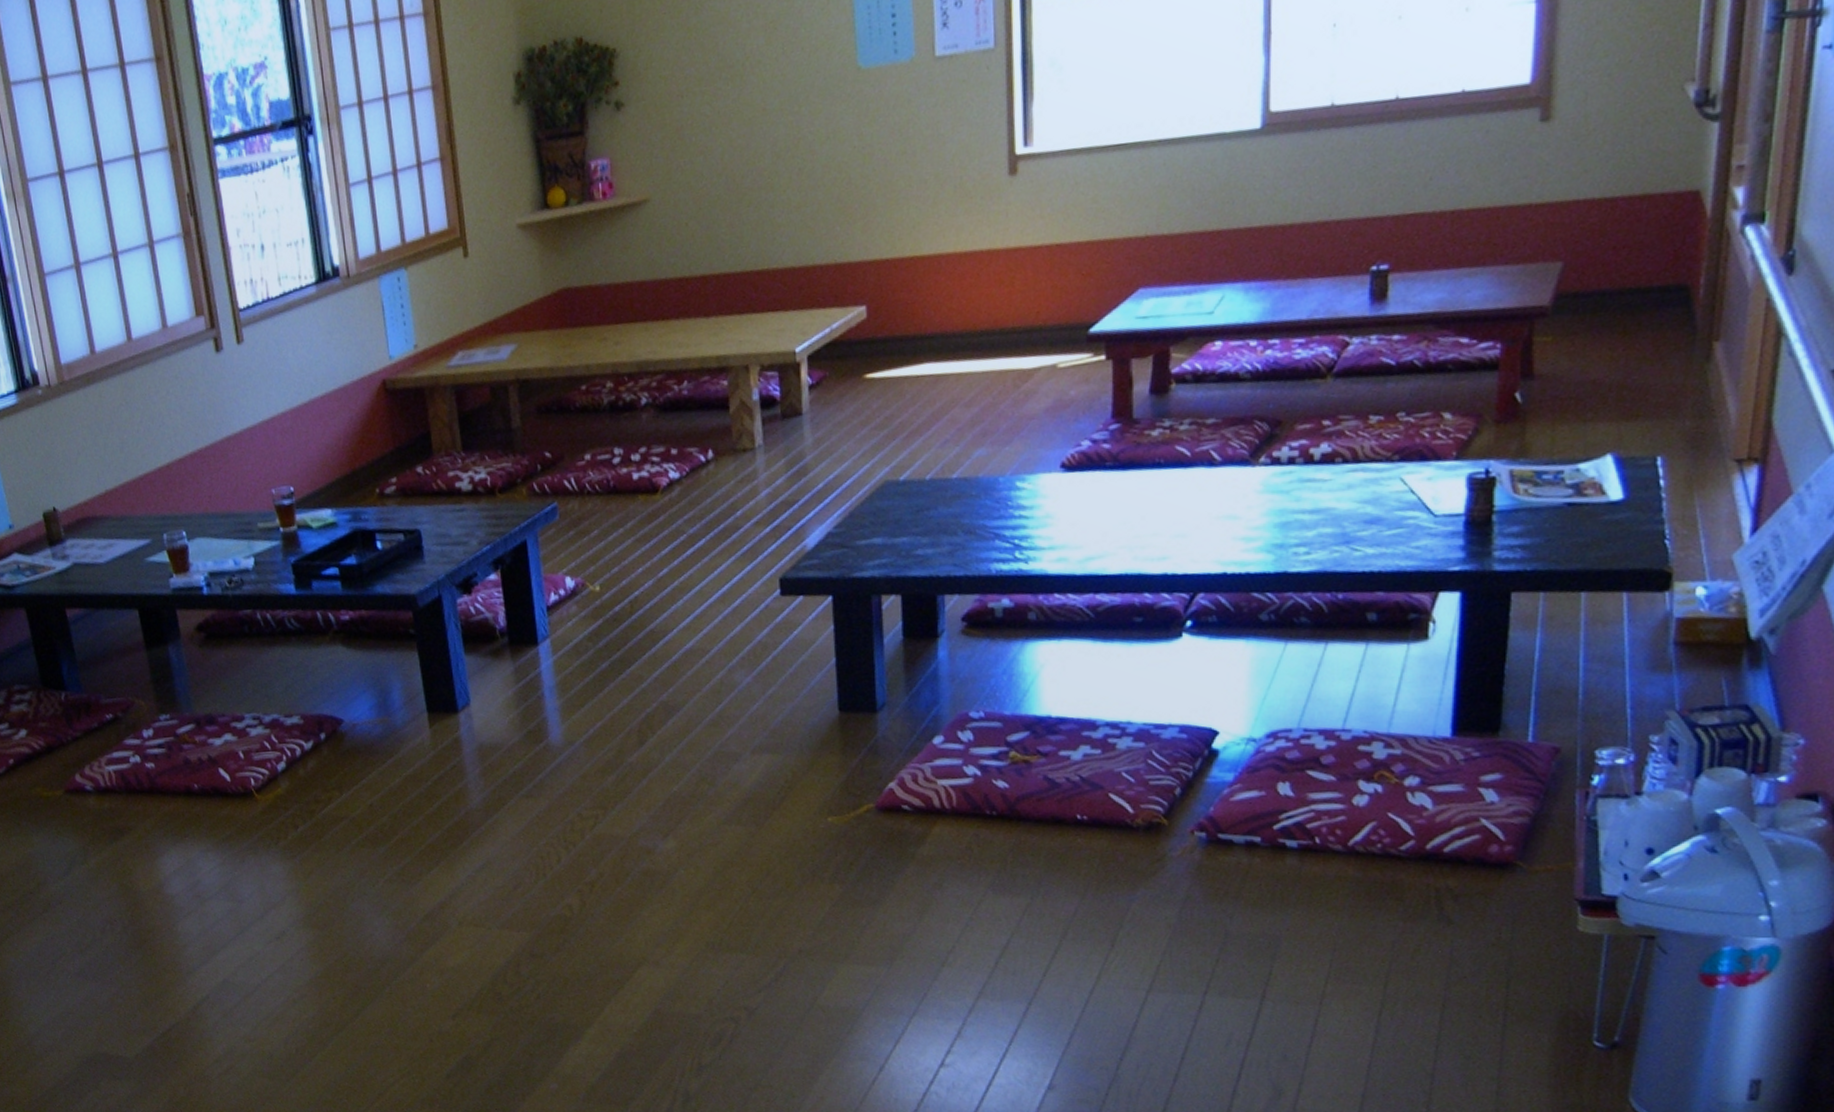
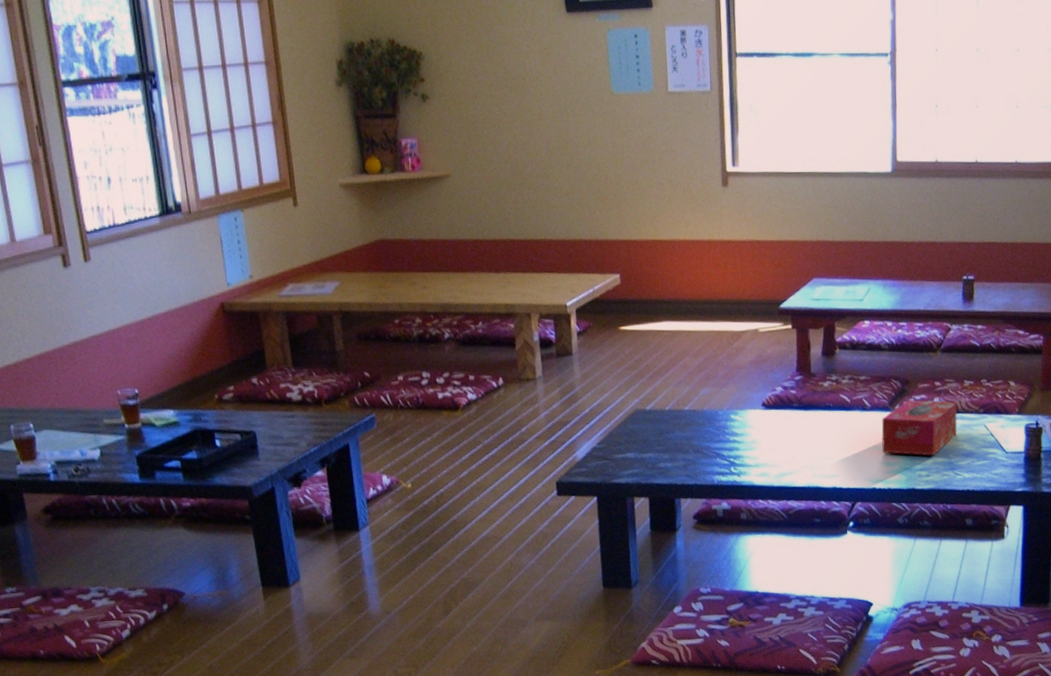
tissue box: none [1237,446,1358,526] -> present [882,400,958,456]

